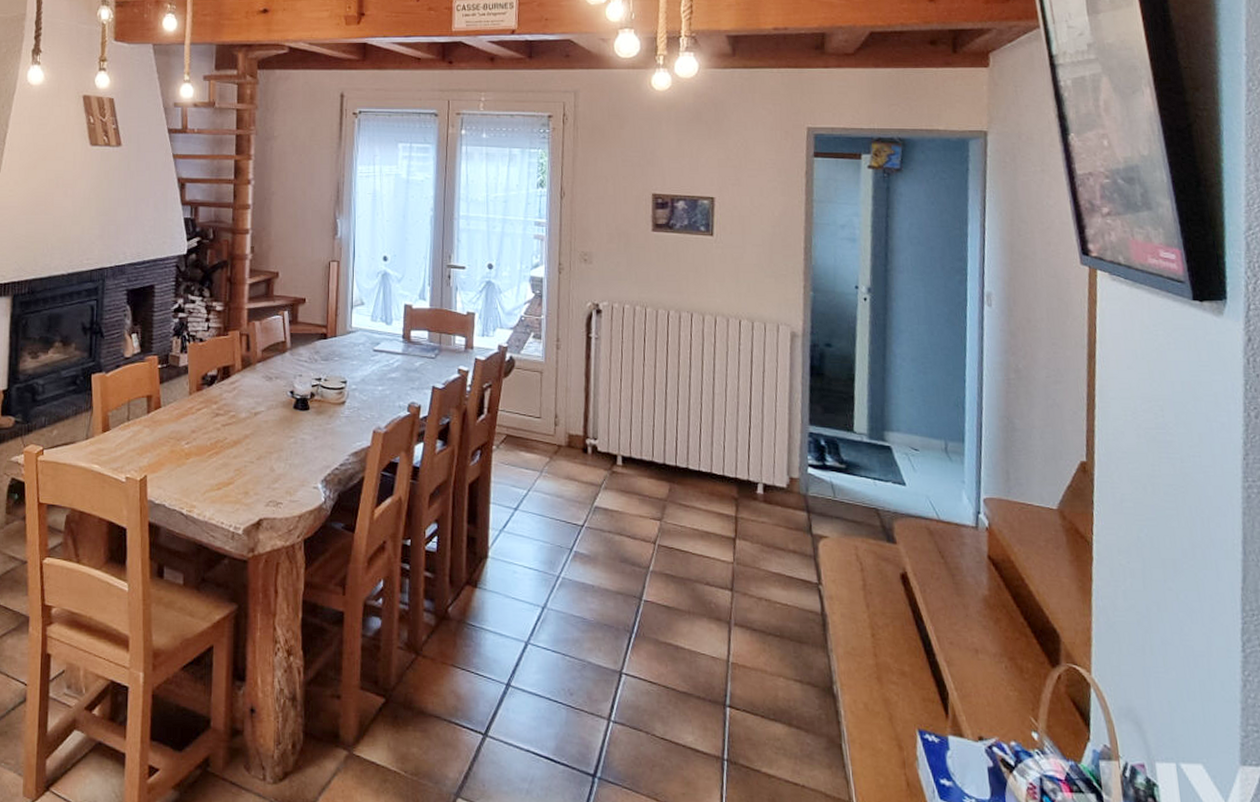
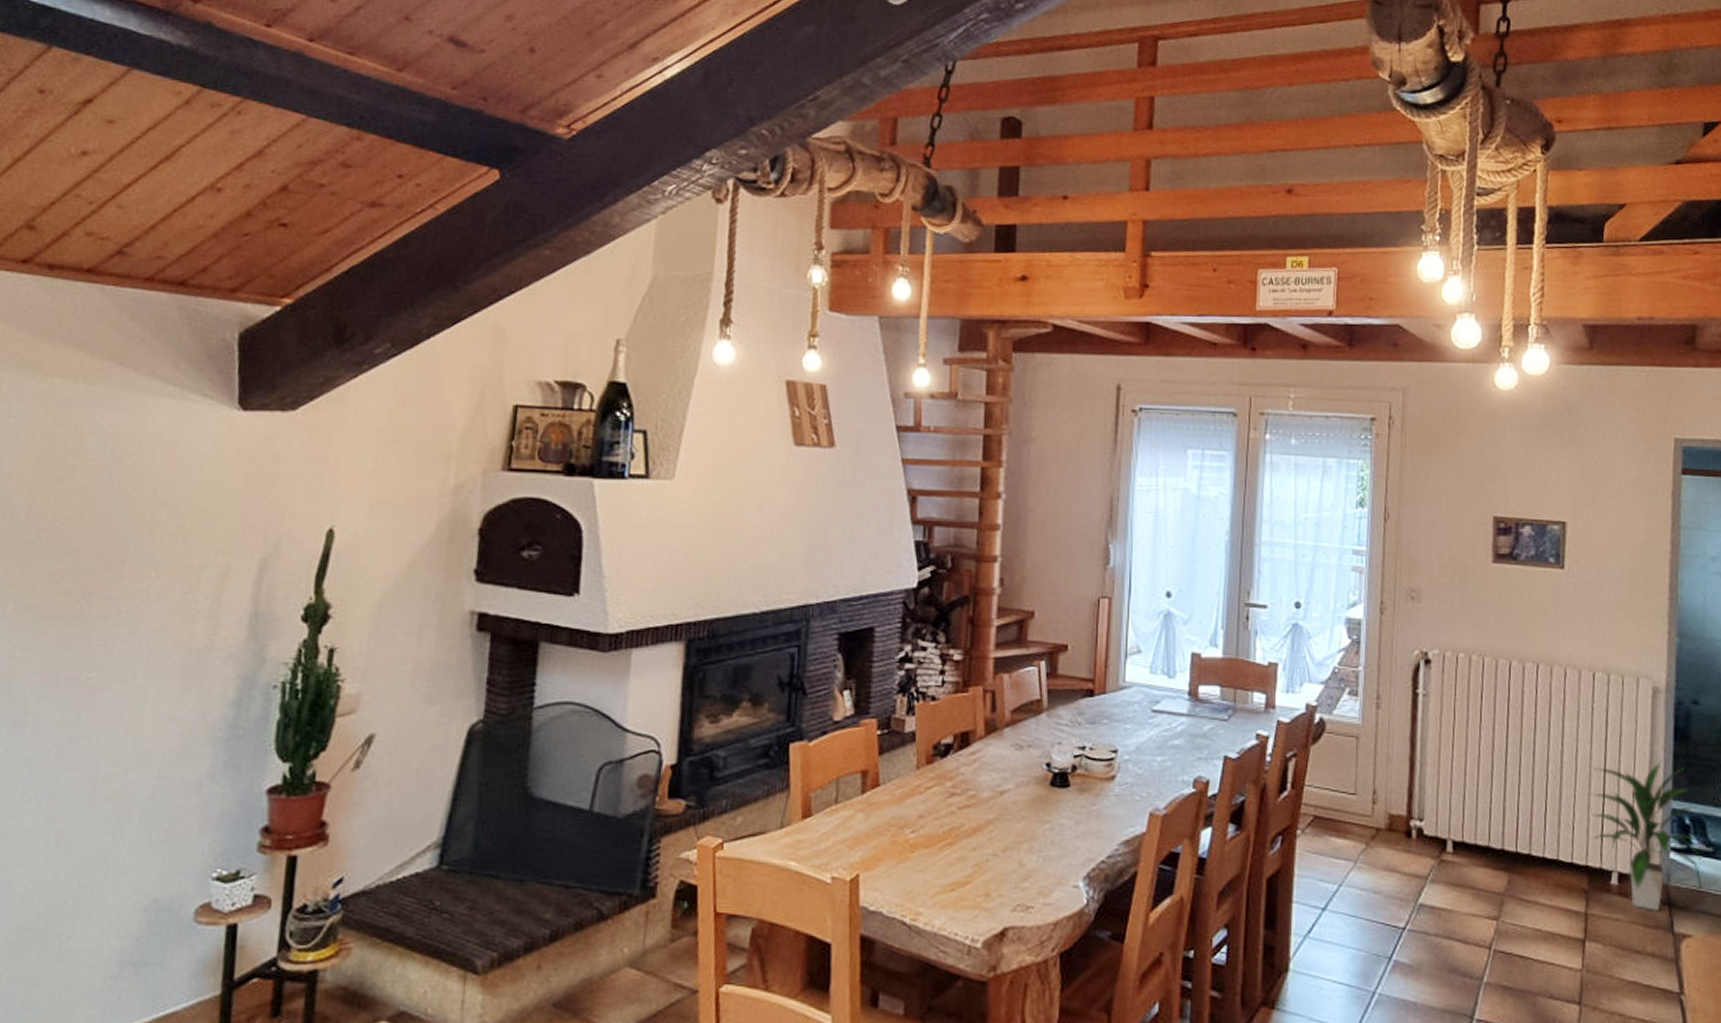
indoor plant: none [737,393,836,516] -> present [1589,761,1702,911]

